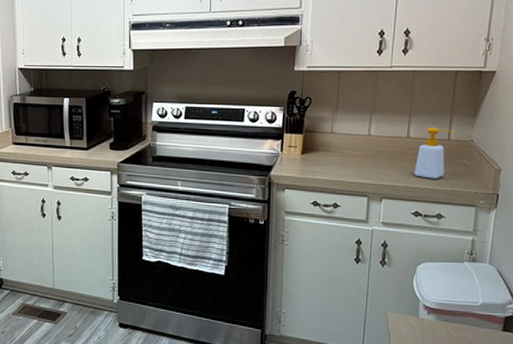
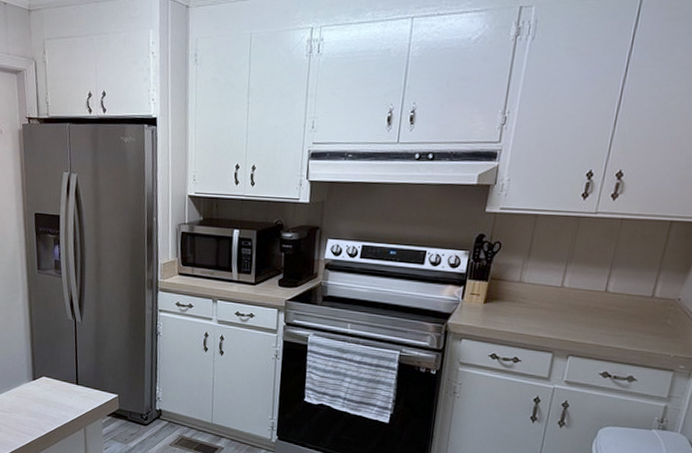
soap bottle: present [414,127,457,179] -> none [608,282,663,339]

